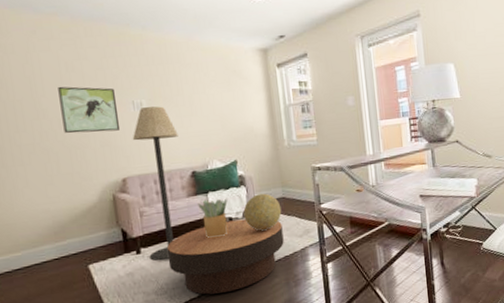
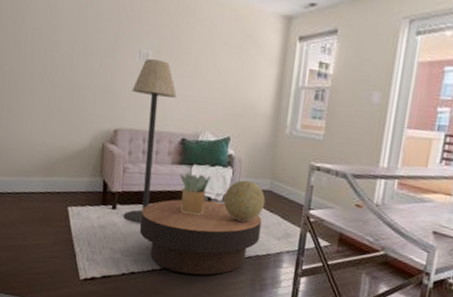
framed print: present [58,86,120,134] -> none [72,21,125,79]

